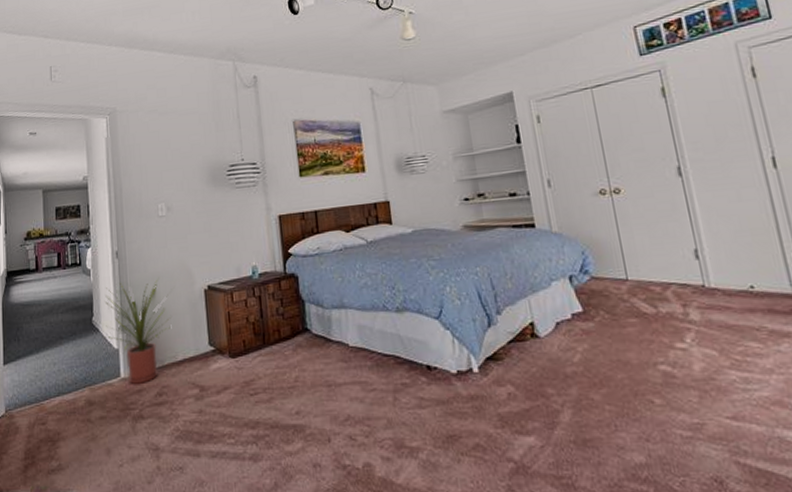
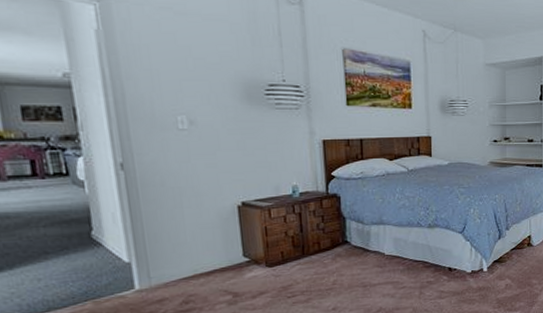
house plant: present [104,280,171,384] -> none [108,195,198,295]

